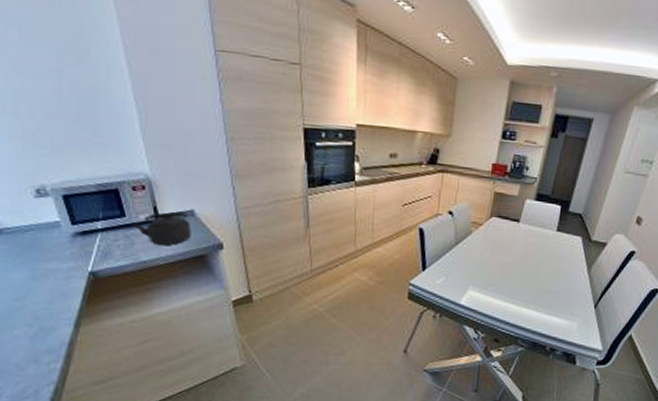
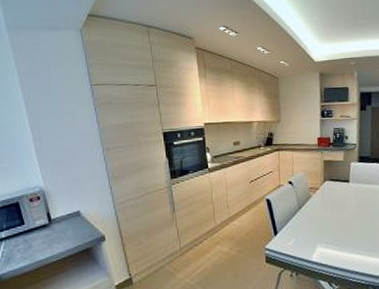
kettle: present [132,211,191,246] -> none [30,213,78,245]

